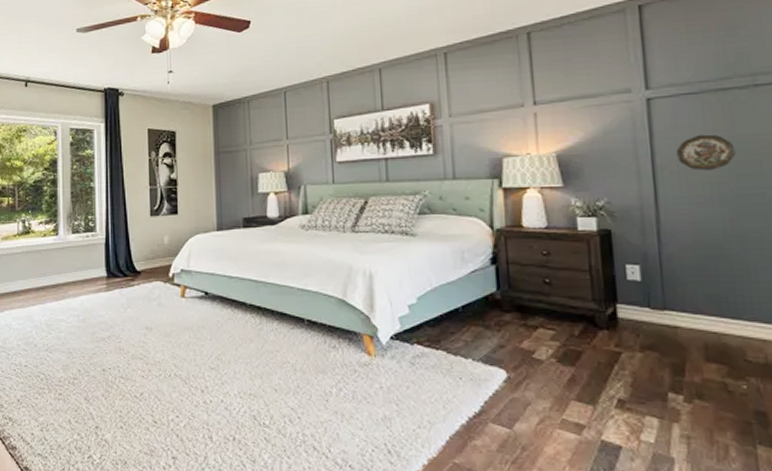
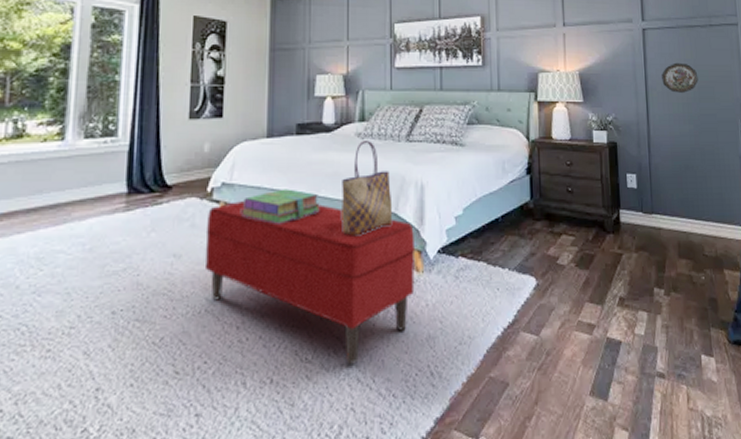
bench: none [170,285,367,433] -> present [205,201,415,364]
stack of books: none [199,275,269,306] -> present [241,189,320,224]
tote bag: none [289,231,341,319] -> present [342,139,393,236]

